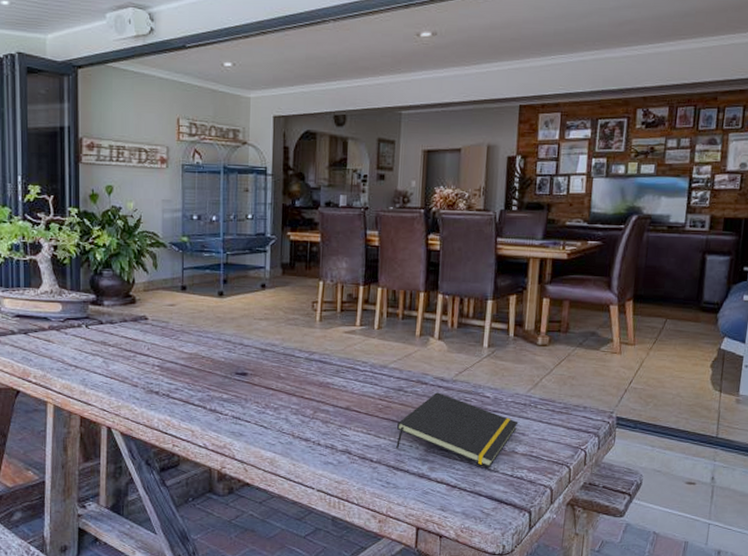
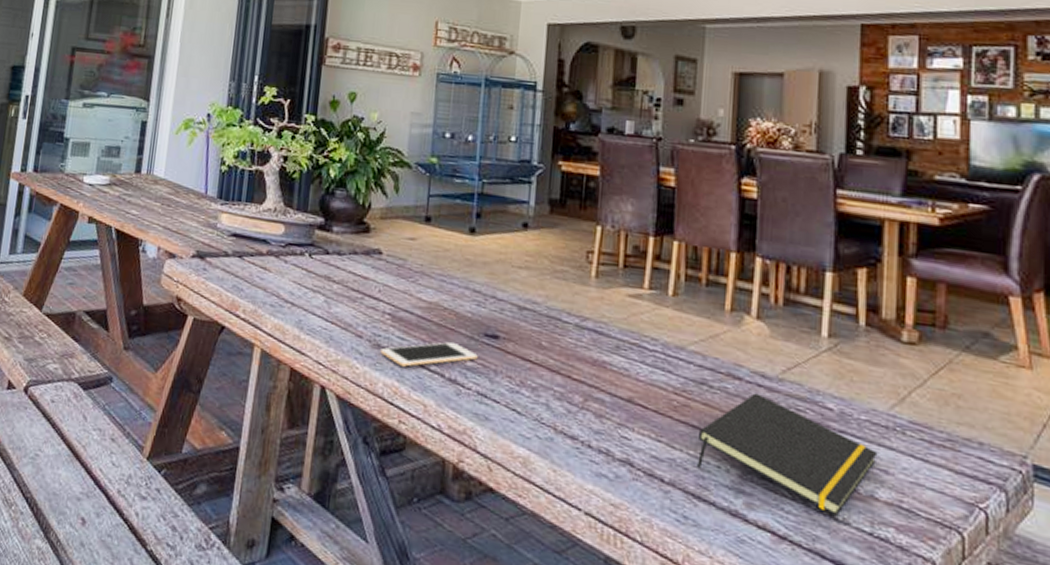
cell phone: none [153,381,231,405] -> present [380,341,478,367]

